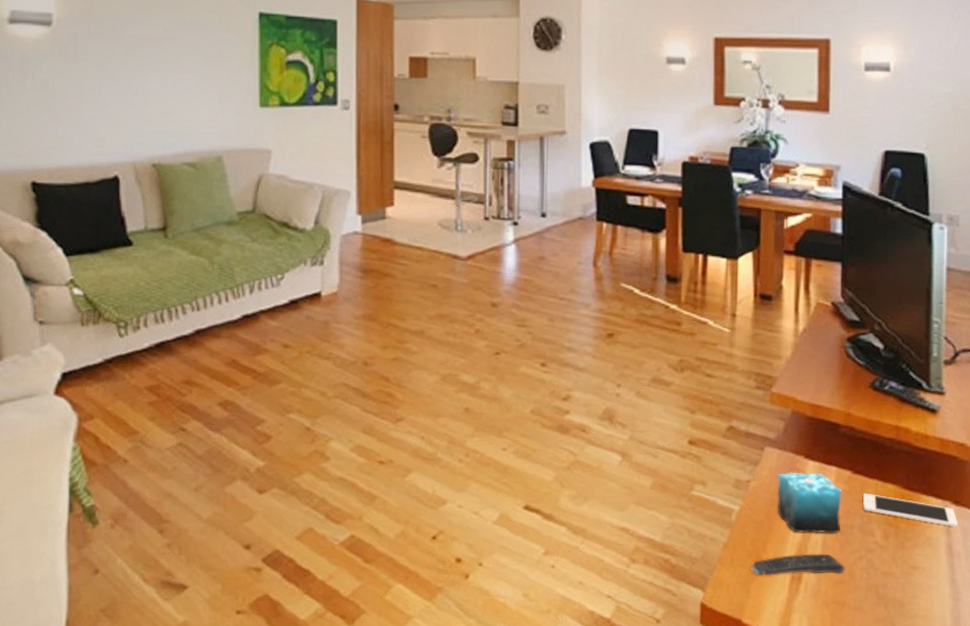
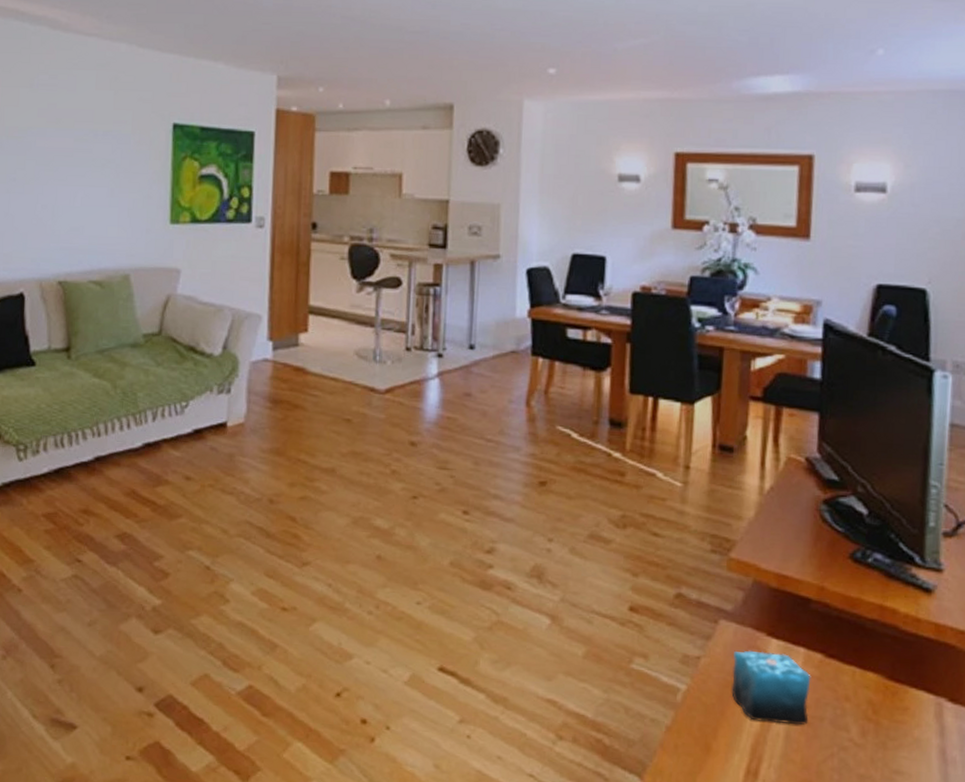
remote control: present [751,553,845,576] -> none [697,746,812,773]
cell phone: present [863,493,958,528] -> none [836,680,955,730]

